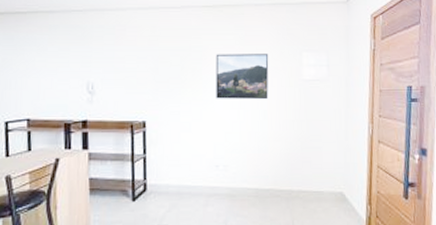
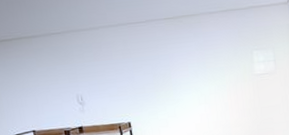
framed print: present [216,54,269,100] -> none [181,55,228,98]

